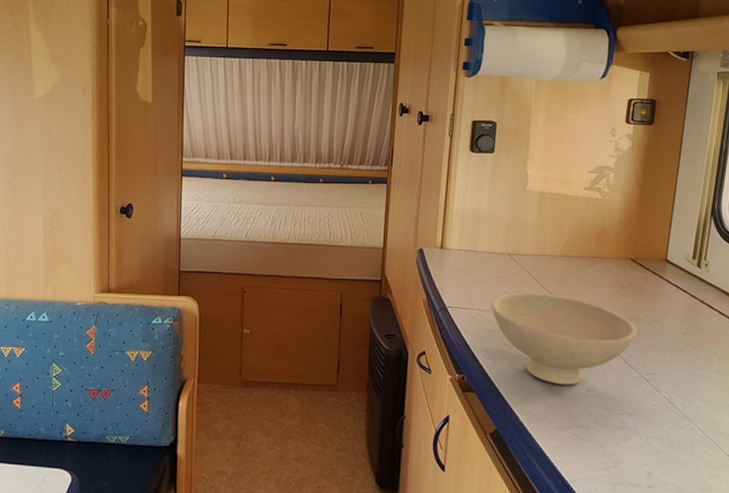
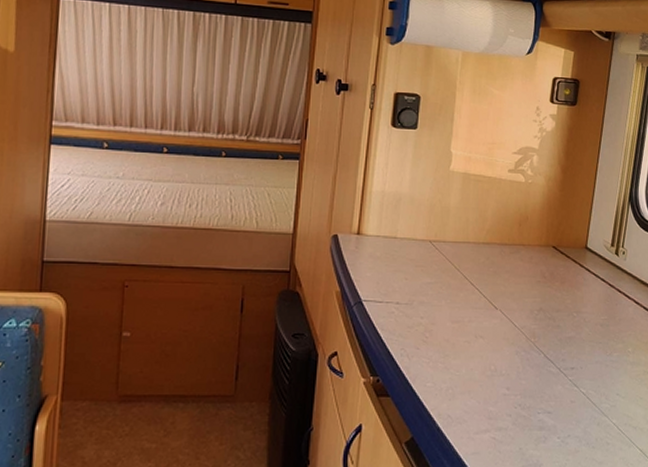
bowl: present [491,292,637,385] -> none [410,283,558,384]

